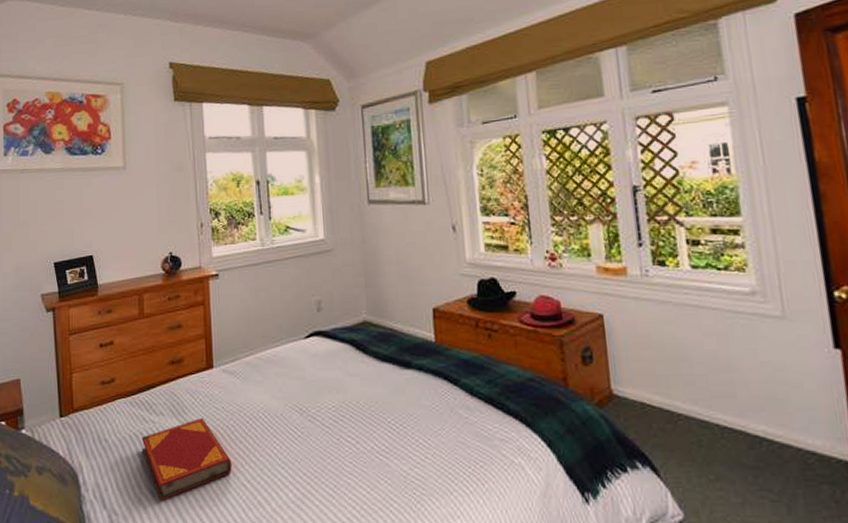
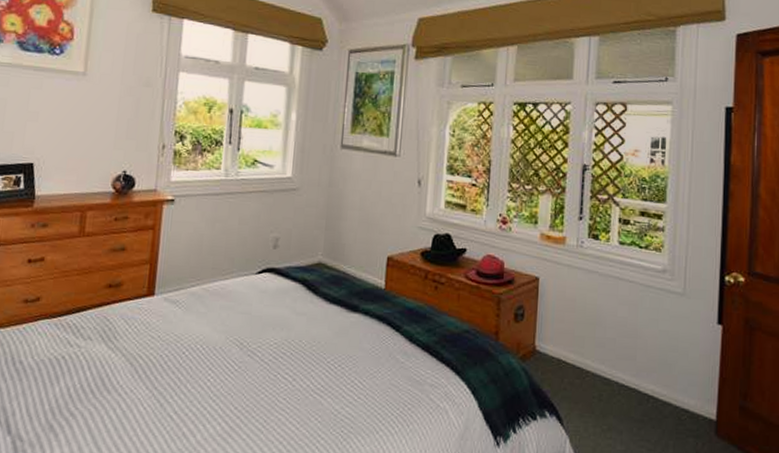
hardback book: present [141,417,232,502] -> none [61,345,160,430]

